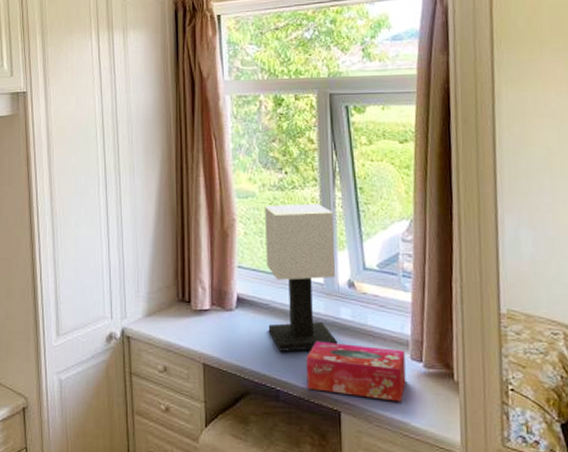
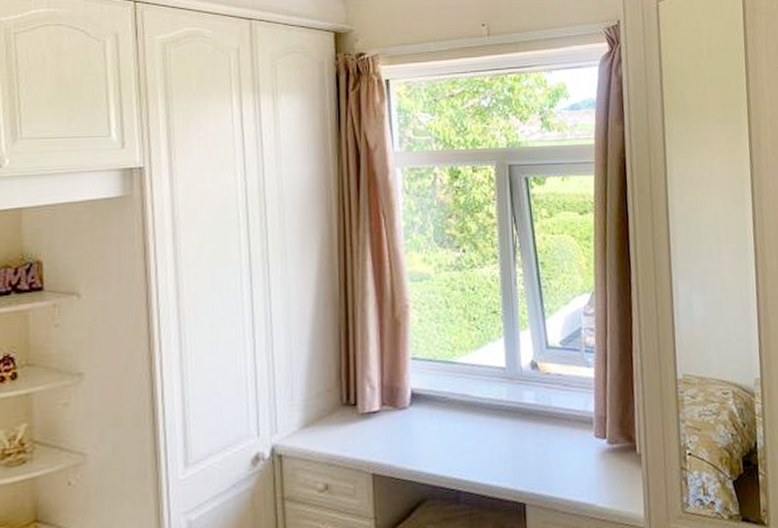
table lamp: present [265,203,338,352] -> none [441,281,521,448]
tissue box: present [306,341,406,402] -> none [488,428,591,485]

